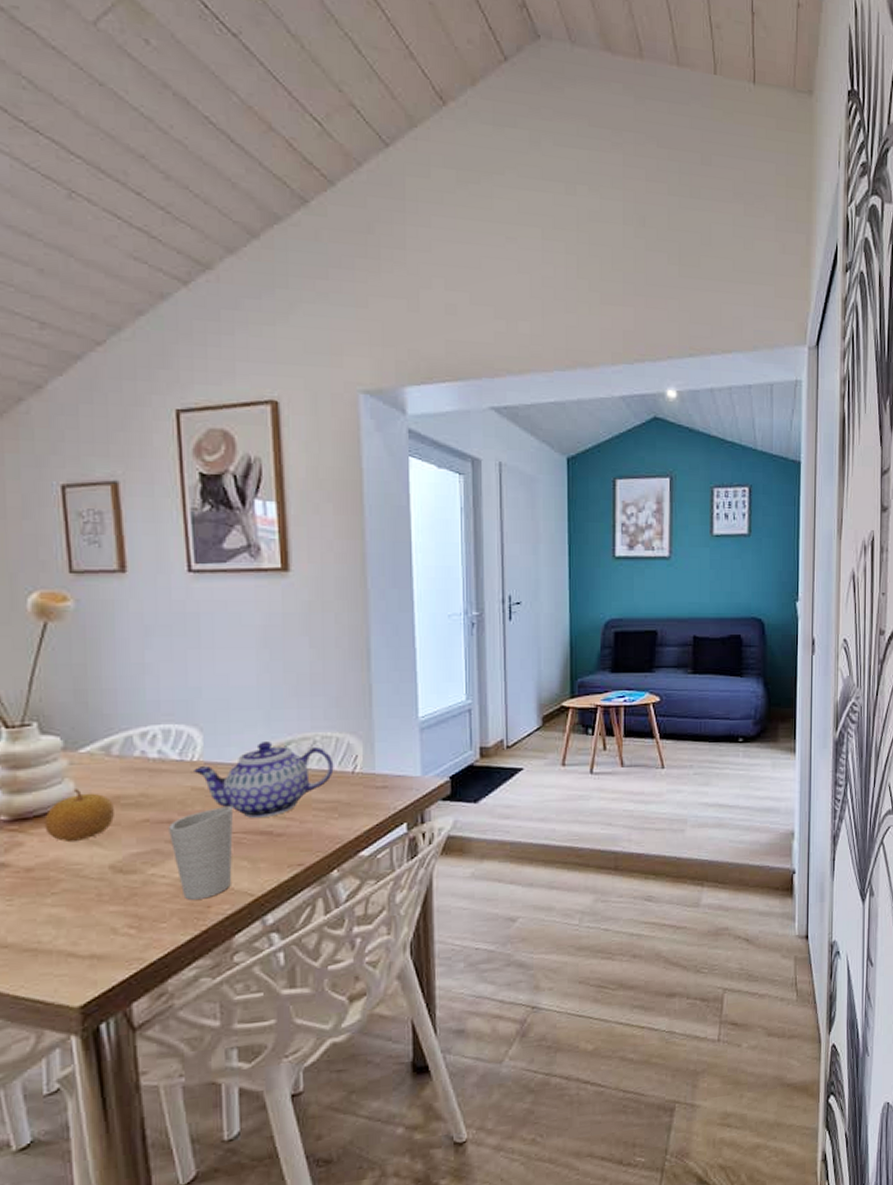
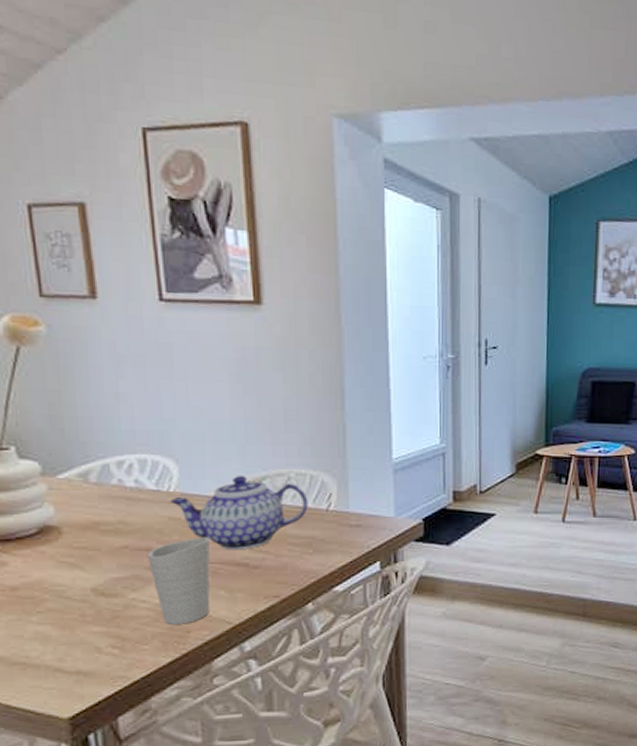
fruit: present [44,789,116,843] -> none [26,513,95,565]

